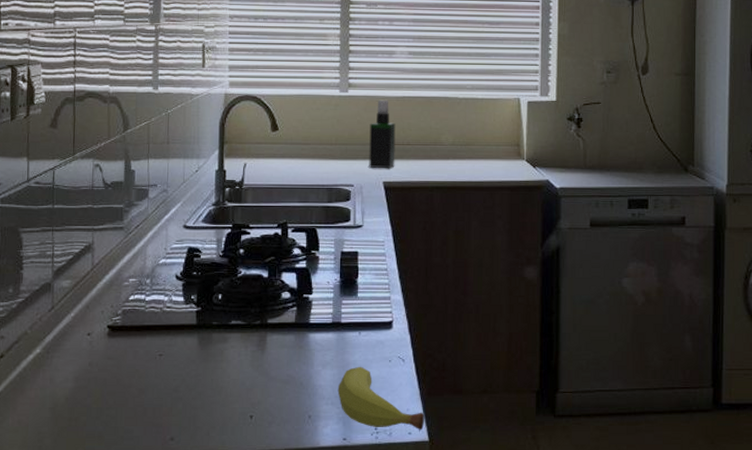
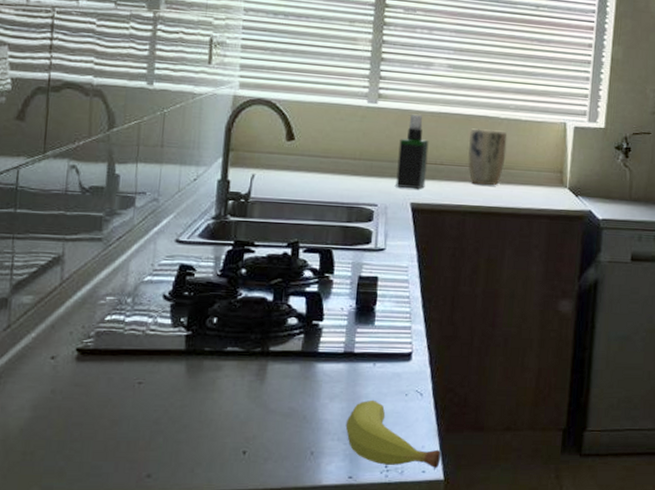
plant pot: none [431,109,466,162] -> present [467,128,507,185]

